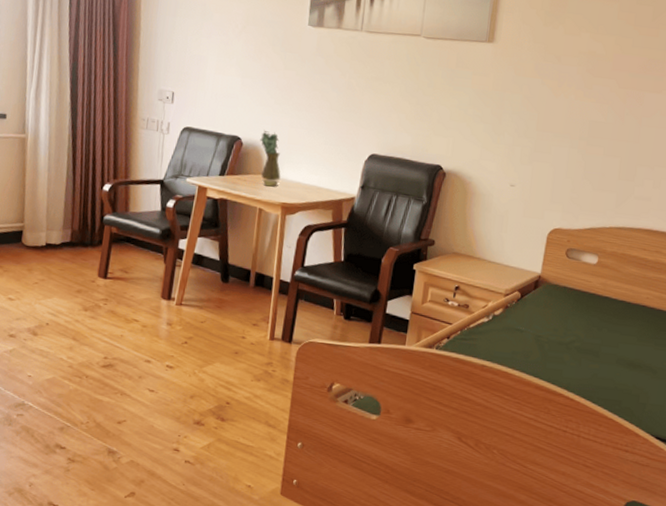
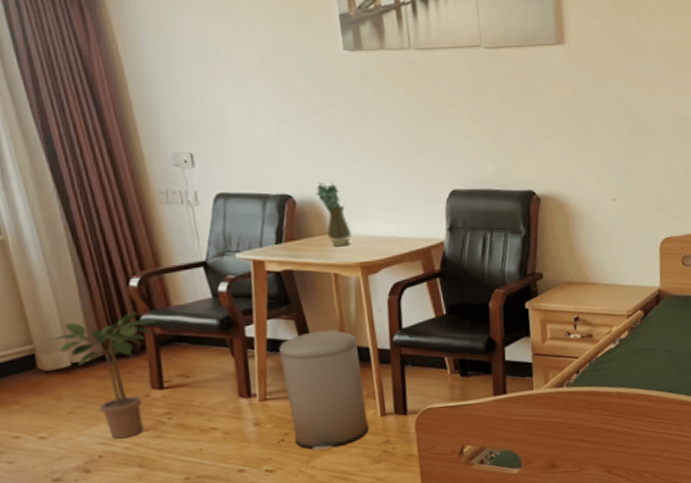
potted plant: none [39,211,115,314] -> present [54,312,157,439]
pedal bin: none [196,254,265,360] -> present [279,330,369,451]

